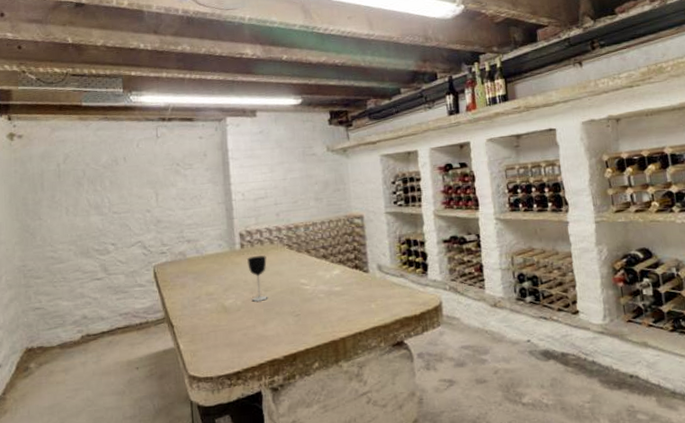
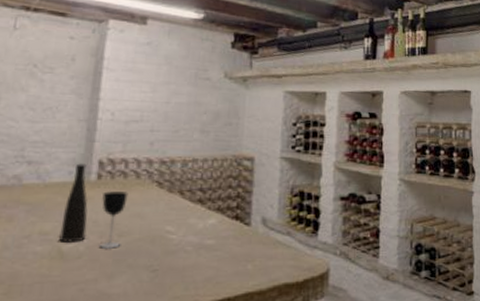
vase: none [220,237,241,300] -> present [58,163,88,242]

